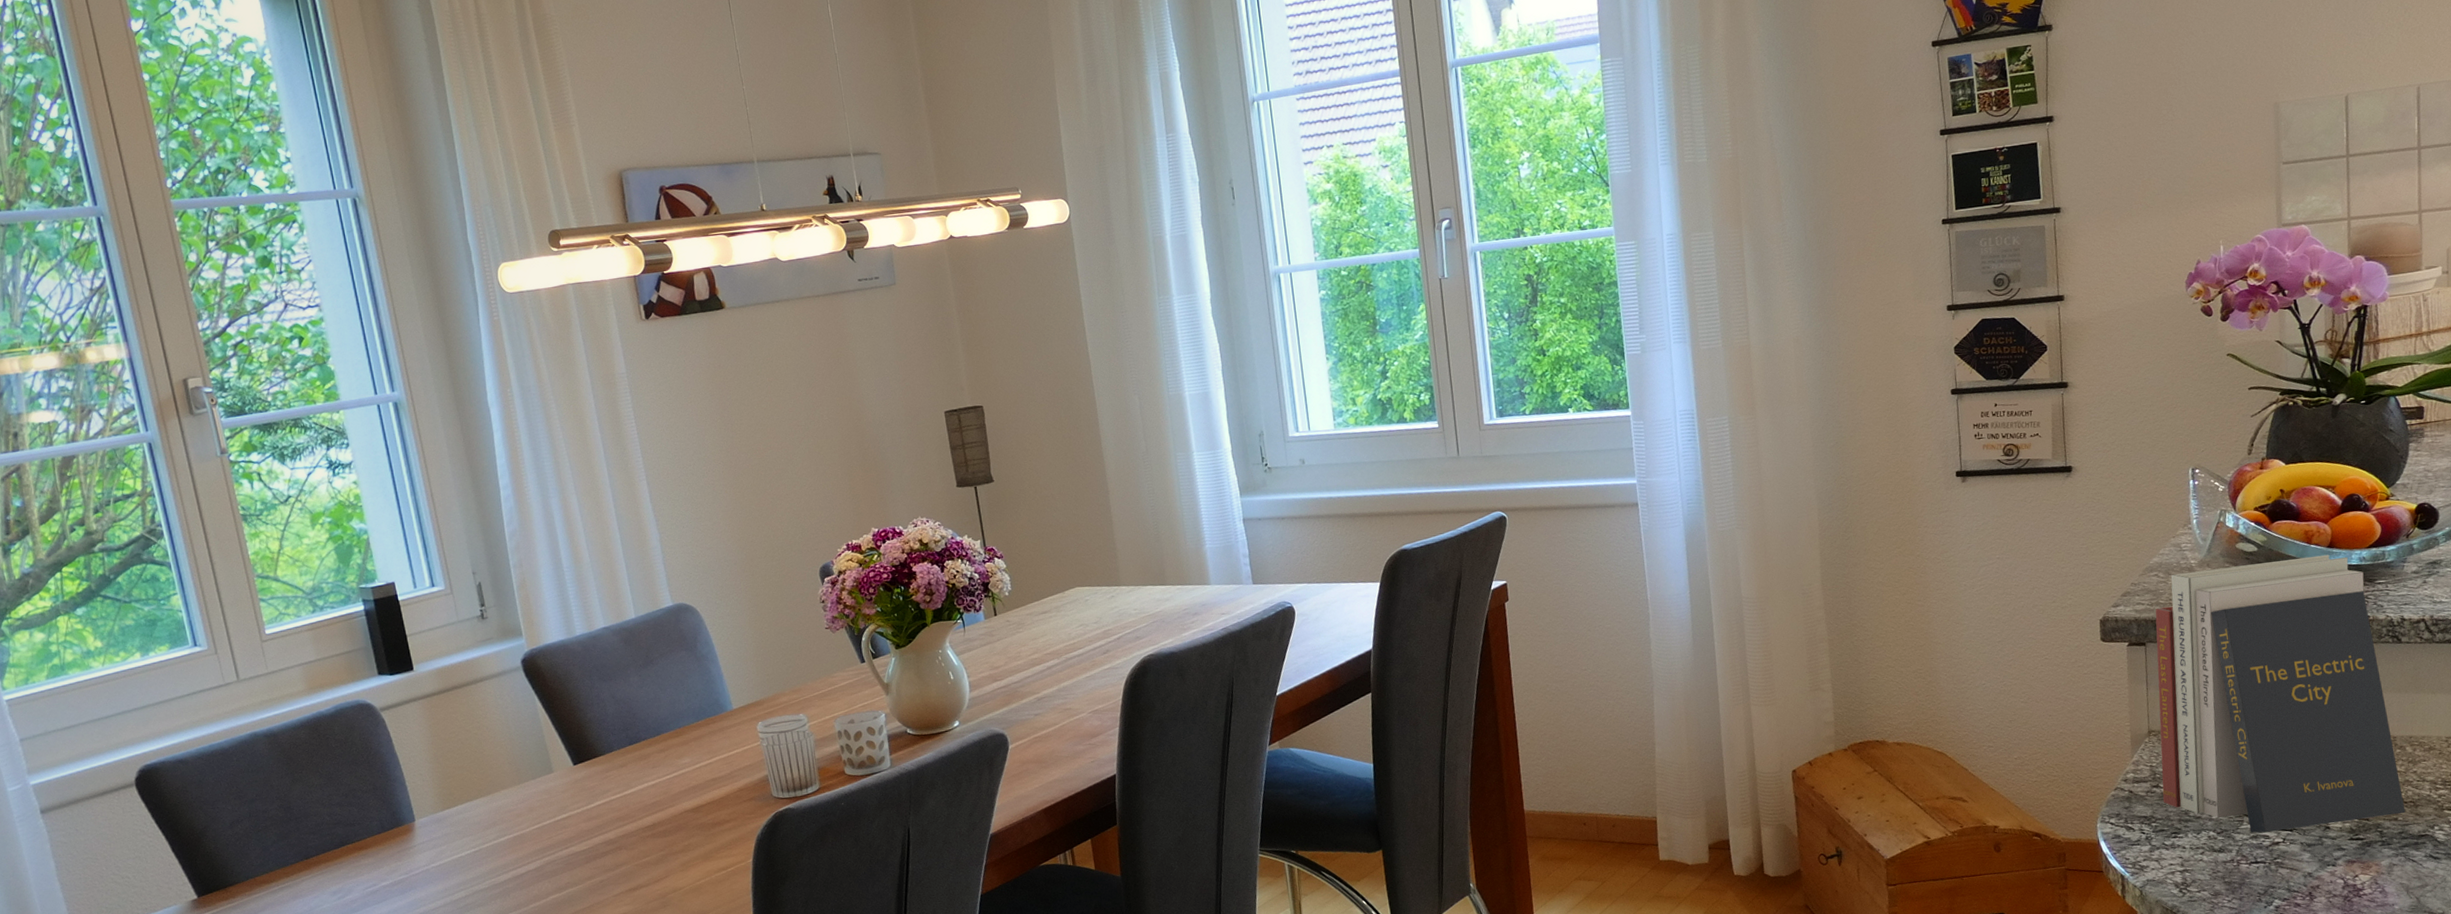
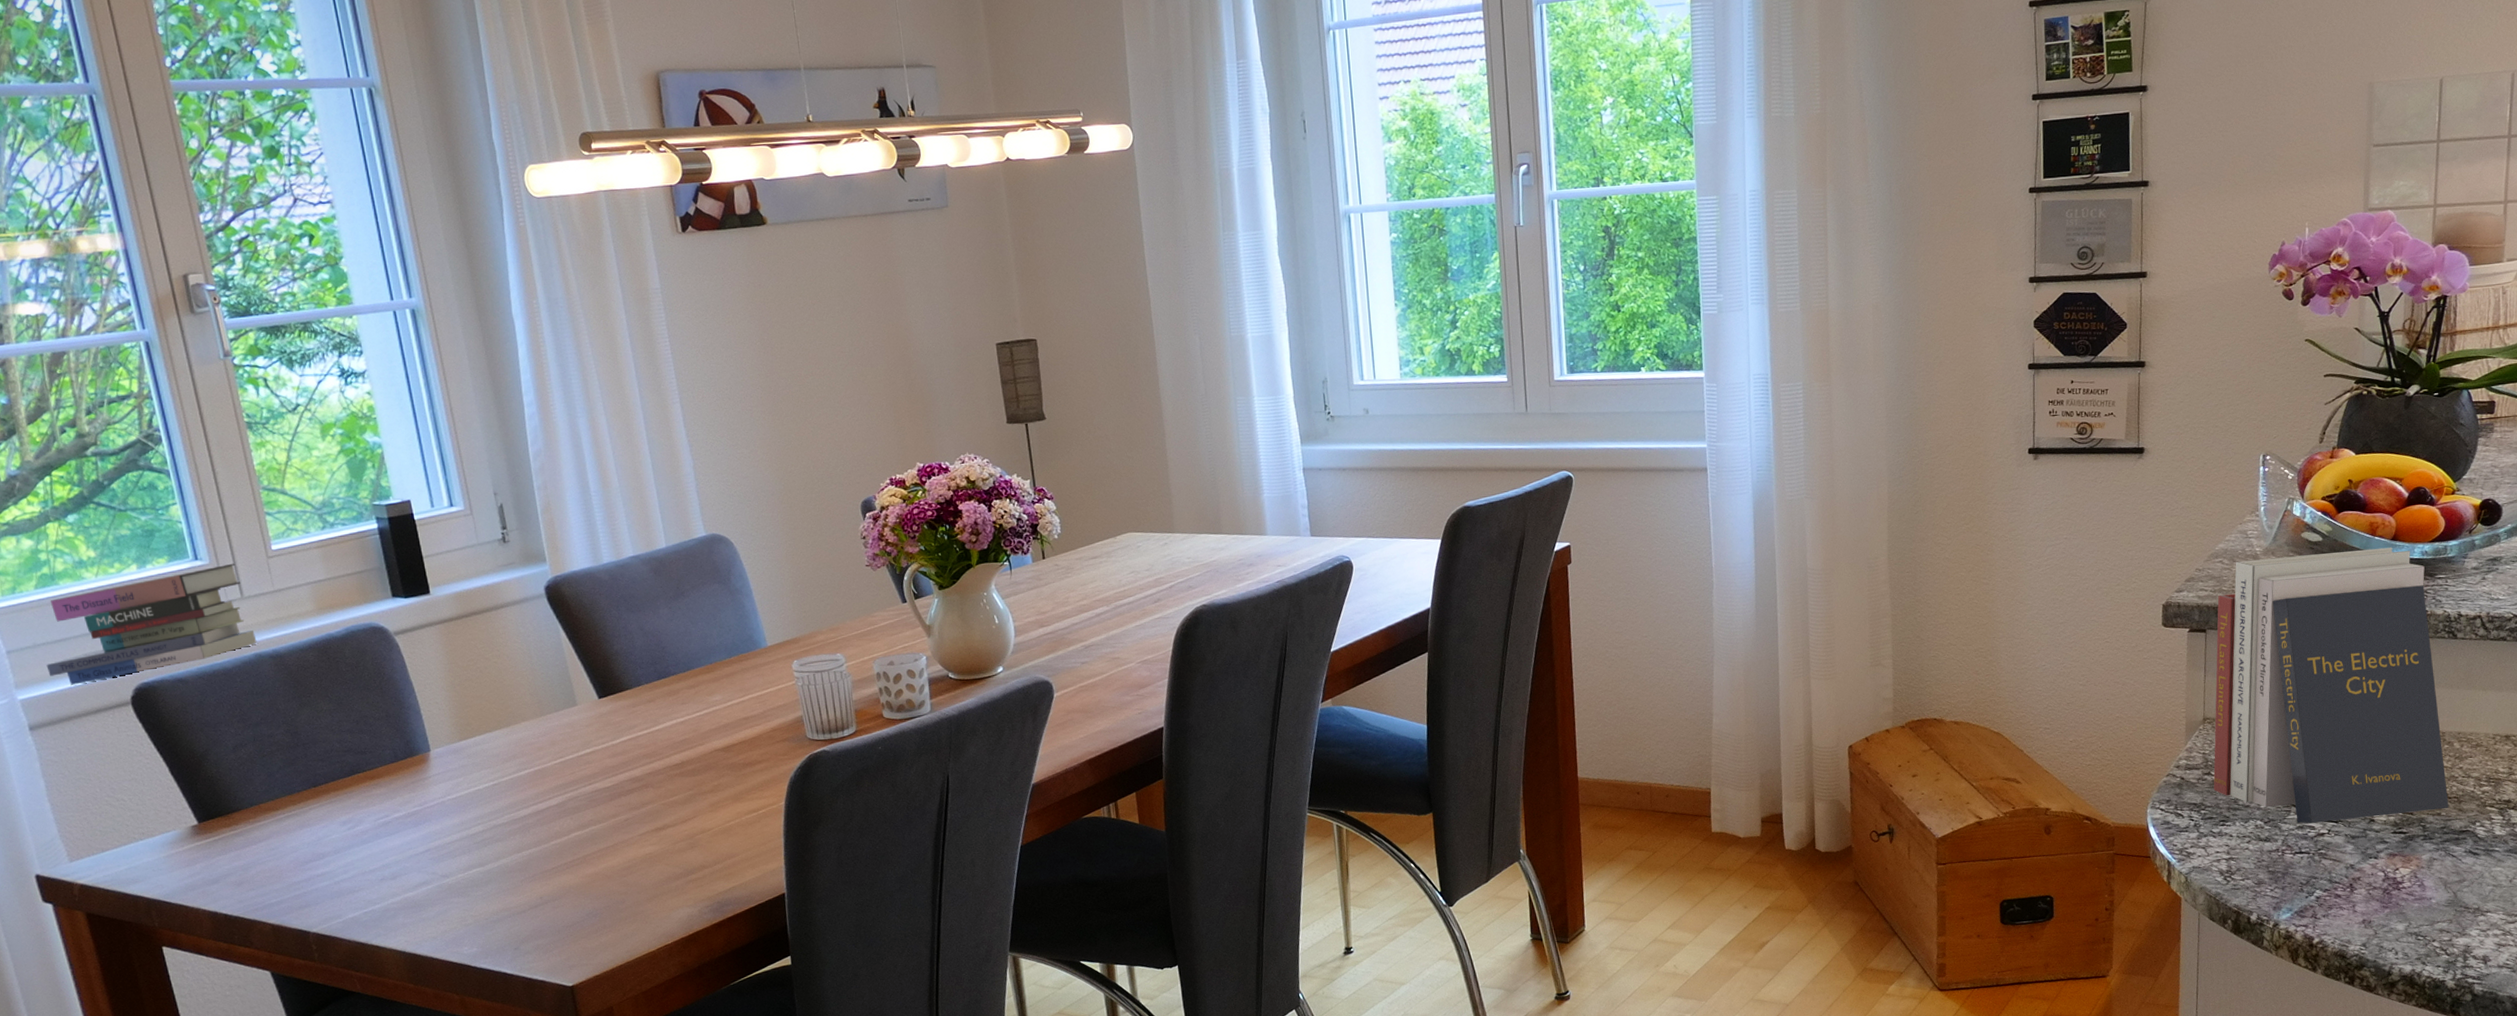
books: none [56,648,252,769] -> present [46,563,257,685]

